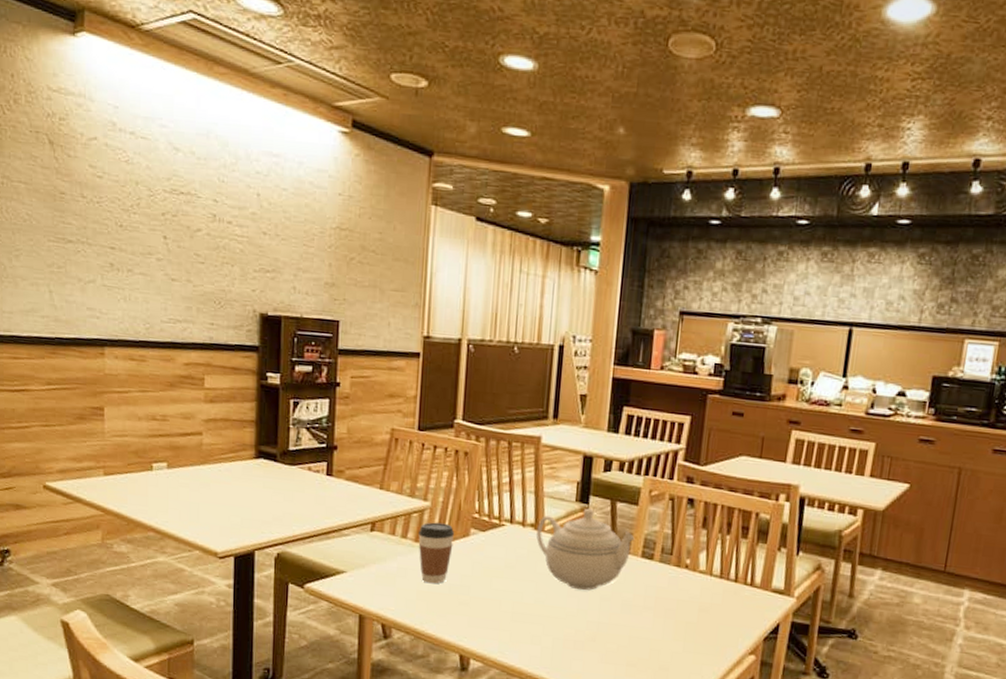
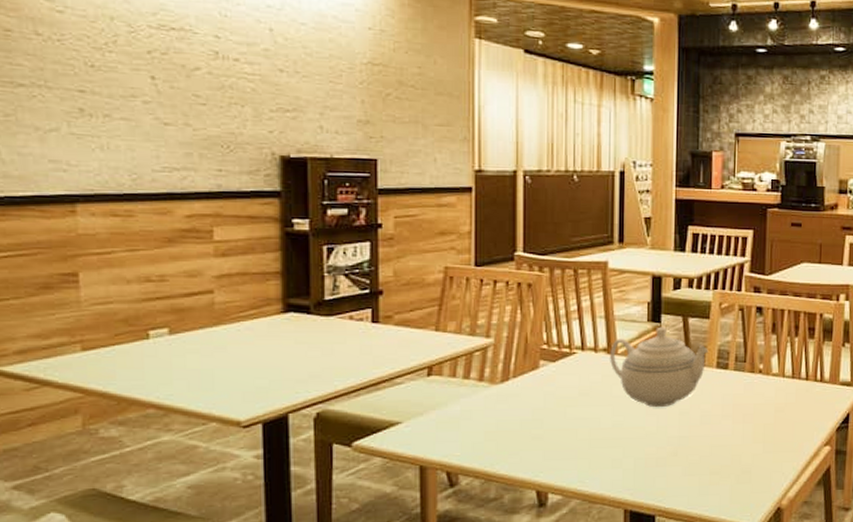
coffee cup: present [418,522,455,584] -> none [483,358,523,422]

